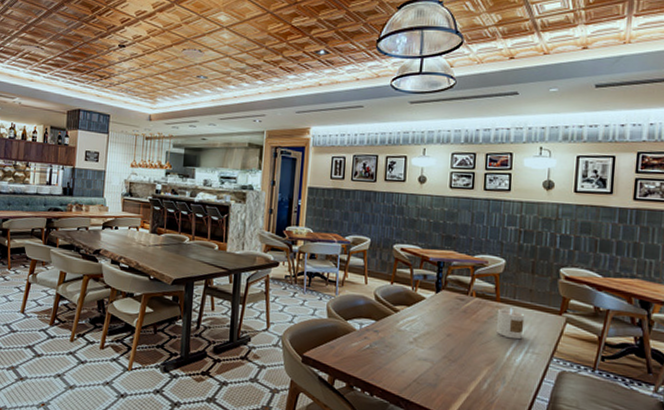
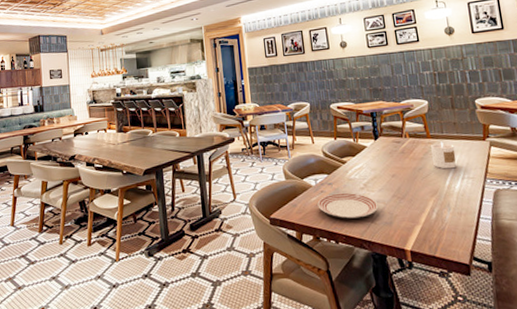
dinner plate: none [358,342,426,374] -> present [317,192,379,219]

